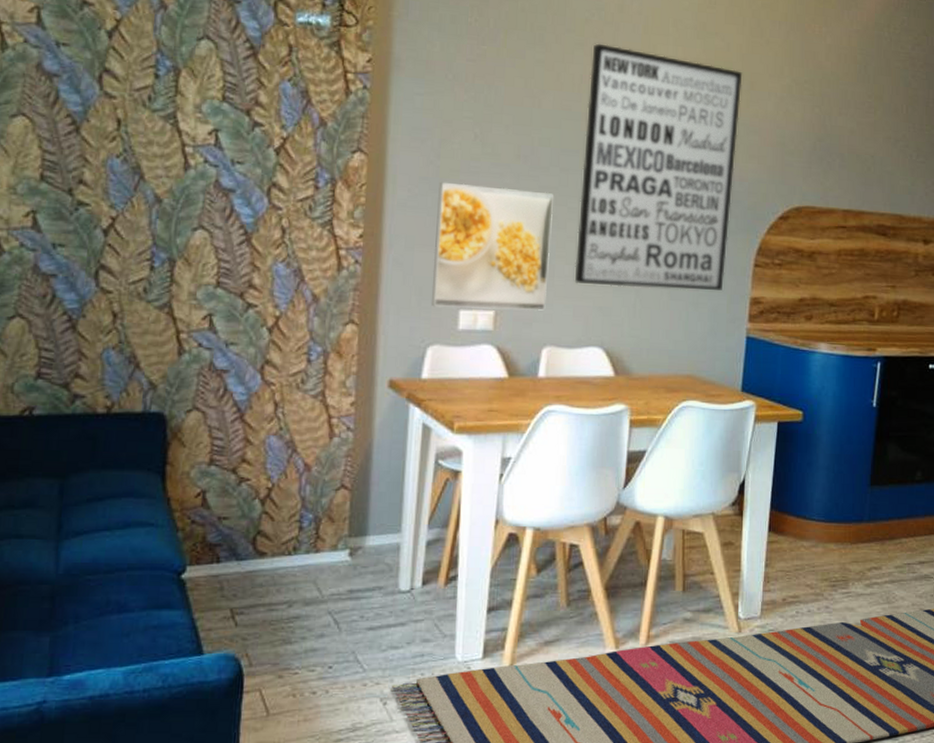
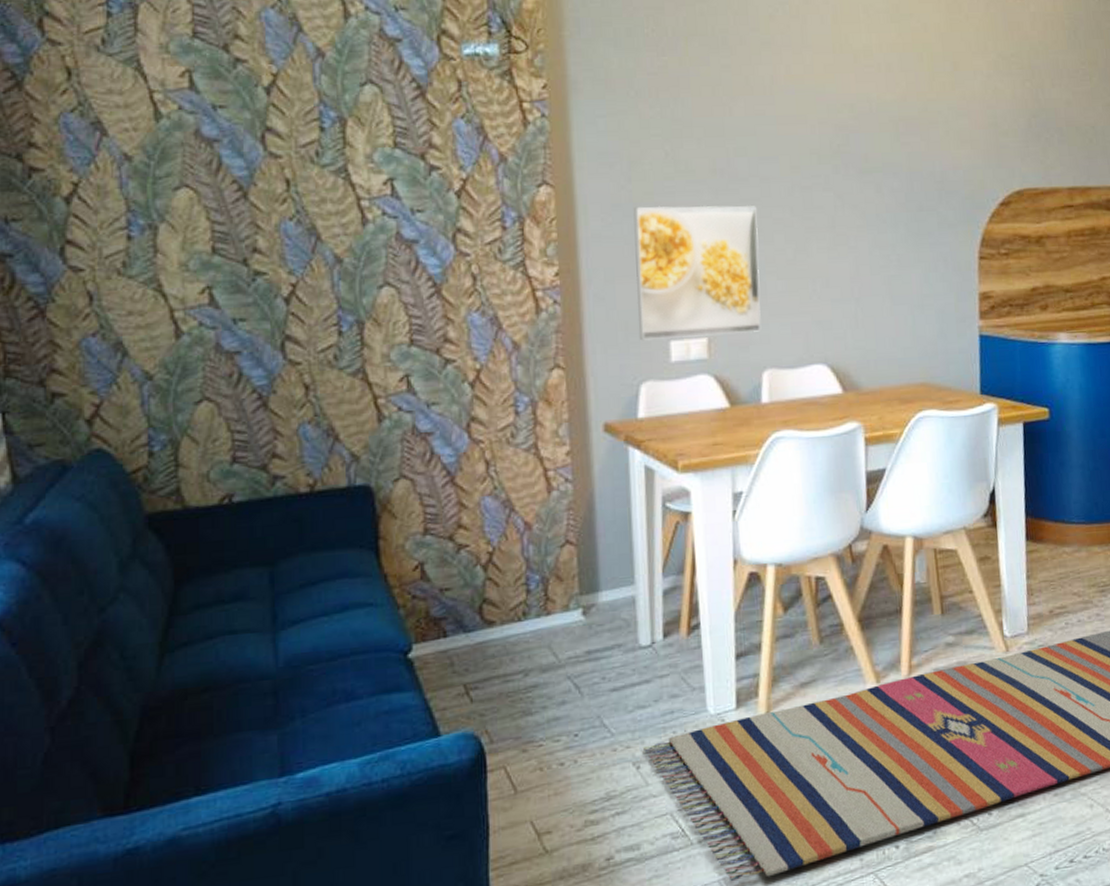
wall art: present [574,43,743,291] -> none [781,40,949,299]

